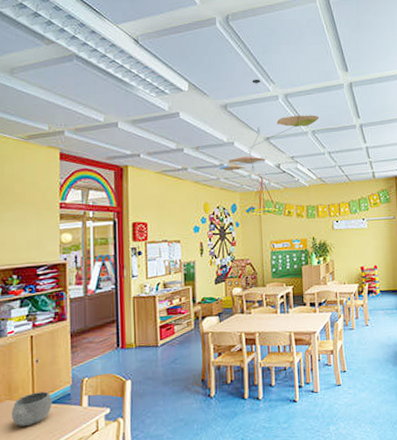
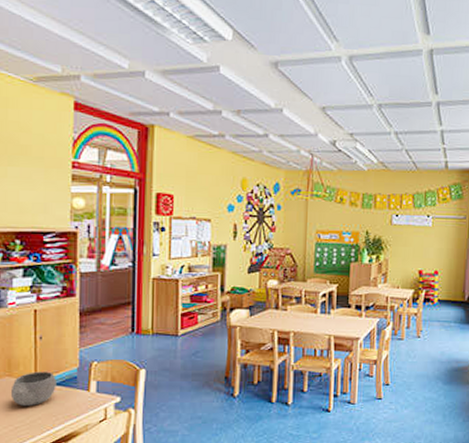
ceiling mobile: present [219,79,320,189] -> none [262,33,389,169]

